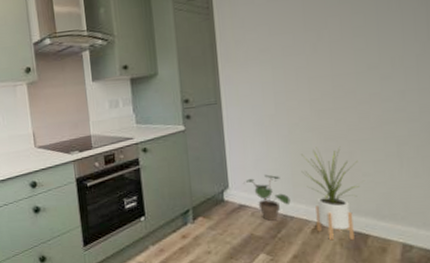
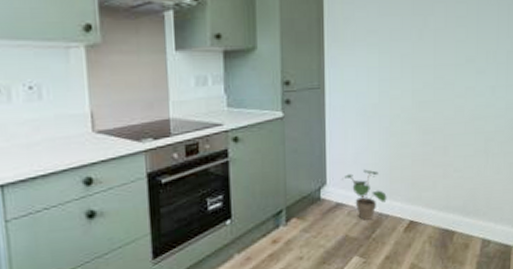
house plant: present [301,146,360,241] -> none [399,140,451,239]

